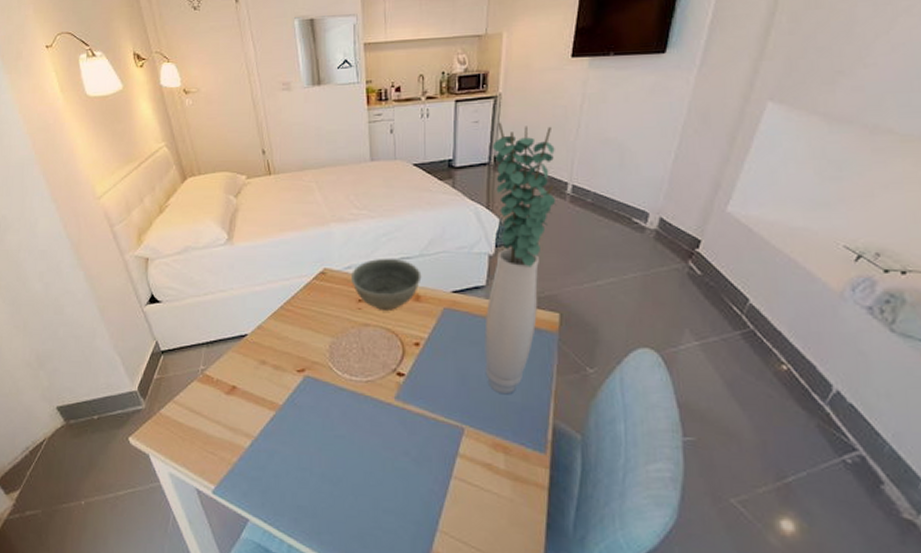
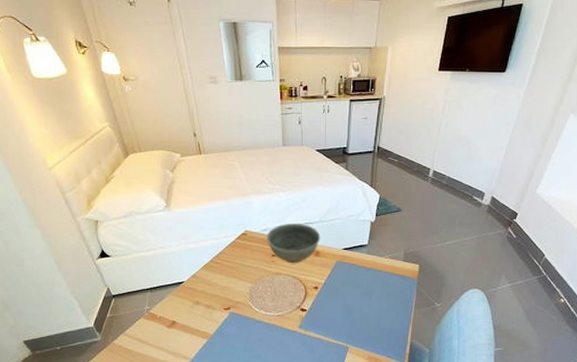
vase: present [484,122,557,395] -> none [365,119,422,323]

